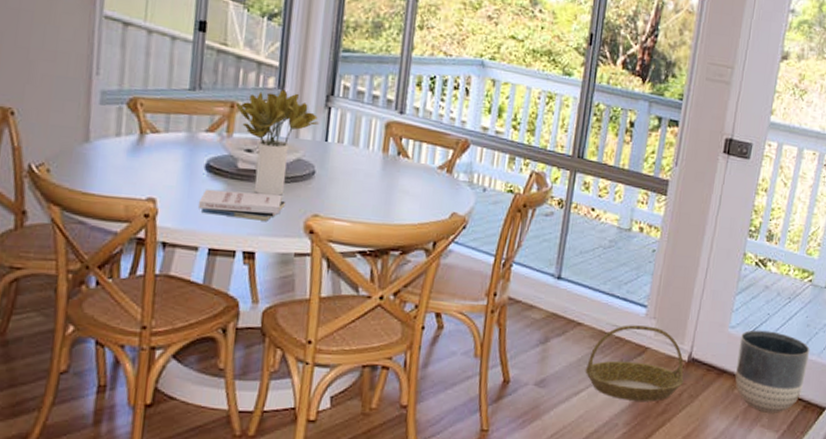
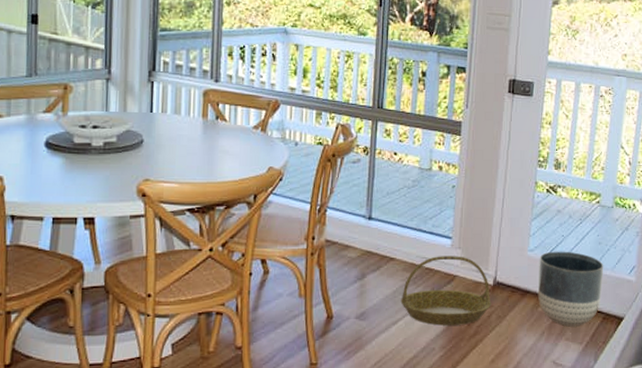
books: present [198,189,286,221] -> none [40,163,119,188]
flower bouquet: present [235,90,320,196] -> none [68,69,145,166]

